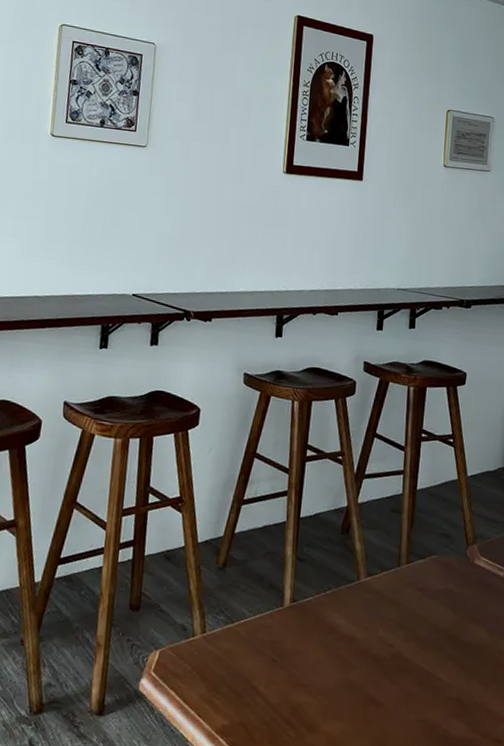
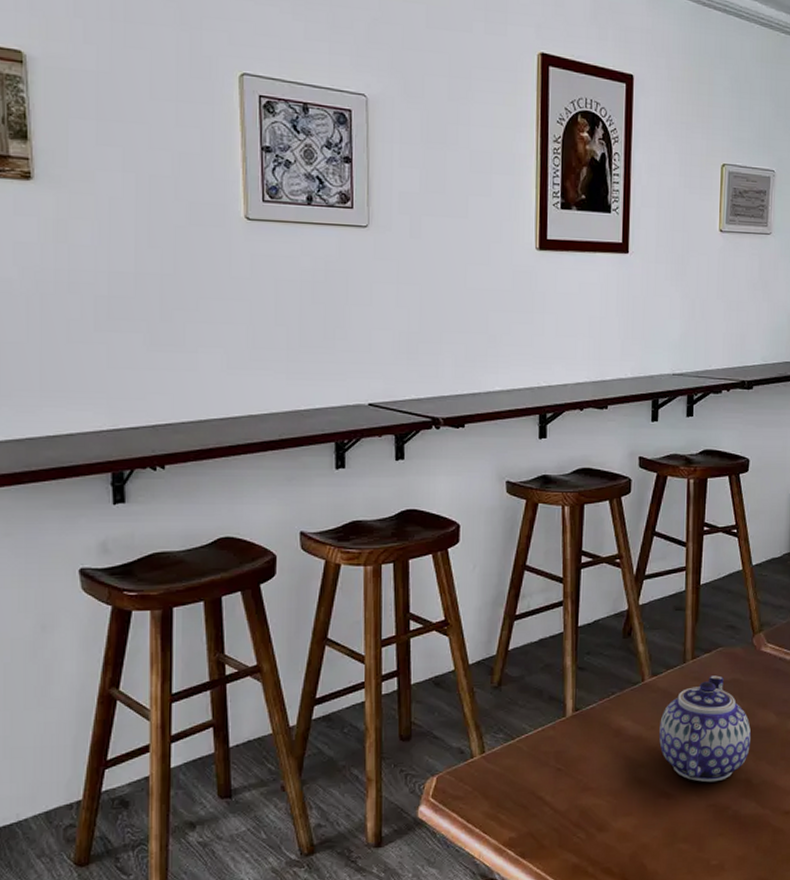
teapot: none [371,583,463,696] -> present [659,675,751,783]

